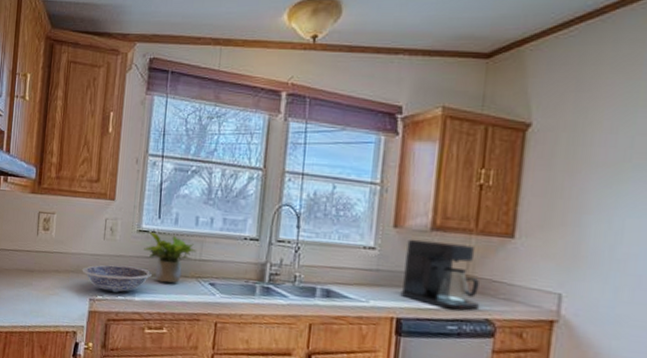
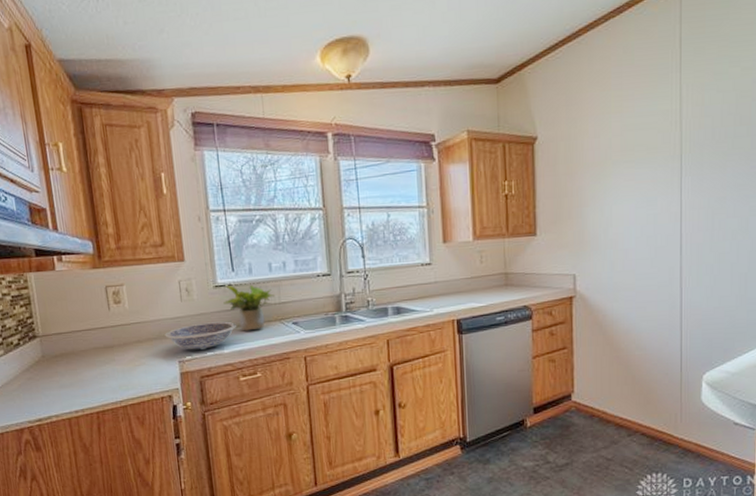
coffee maker: present [400,239,480,310] -> none [456,247,519,304]

